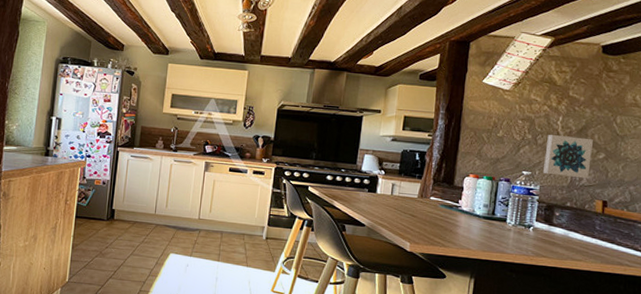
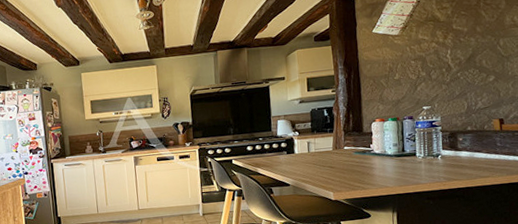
wall art: present [543,135,593,179] -> none [440,65,483,105]

